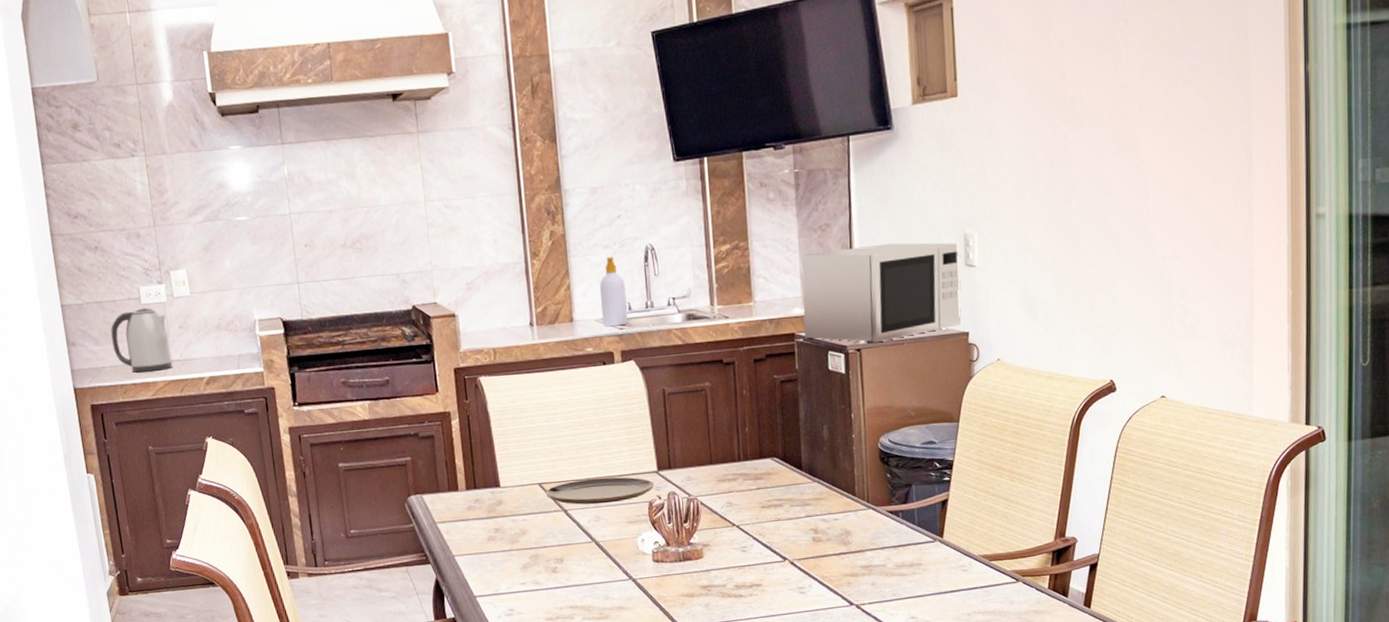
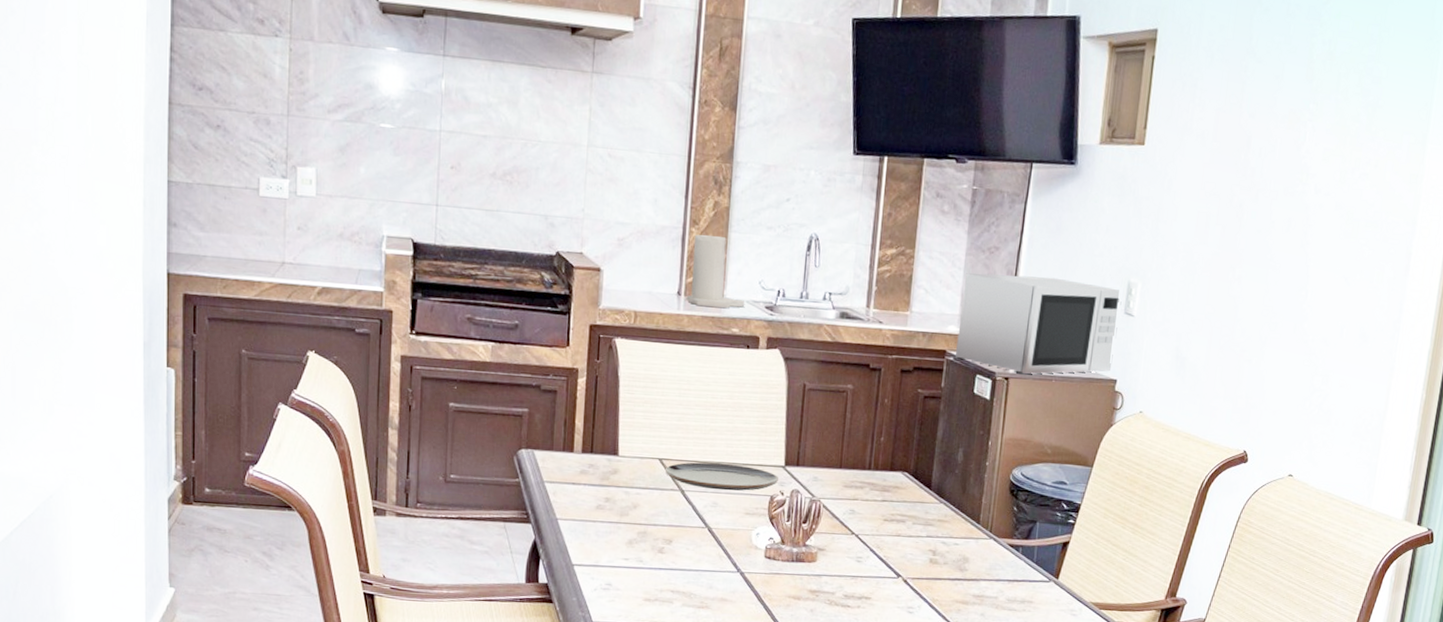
kettle: present [110,307,173,373] -> none [220,200,284,271]
paper towel: none [536,263,595,333] -> present [686,234,745,309]
soap bottle: present [599,257,628,327] -> none [753,239,783,312]

